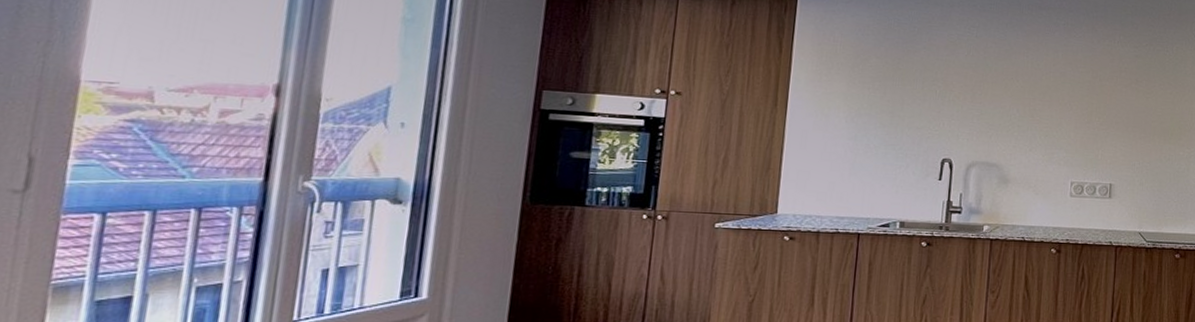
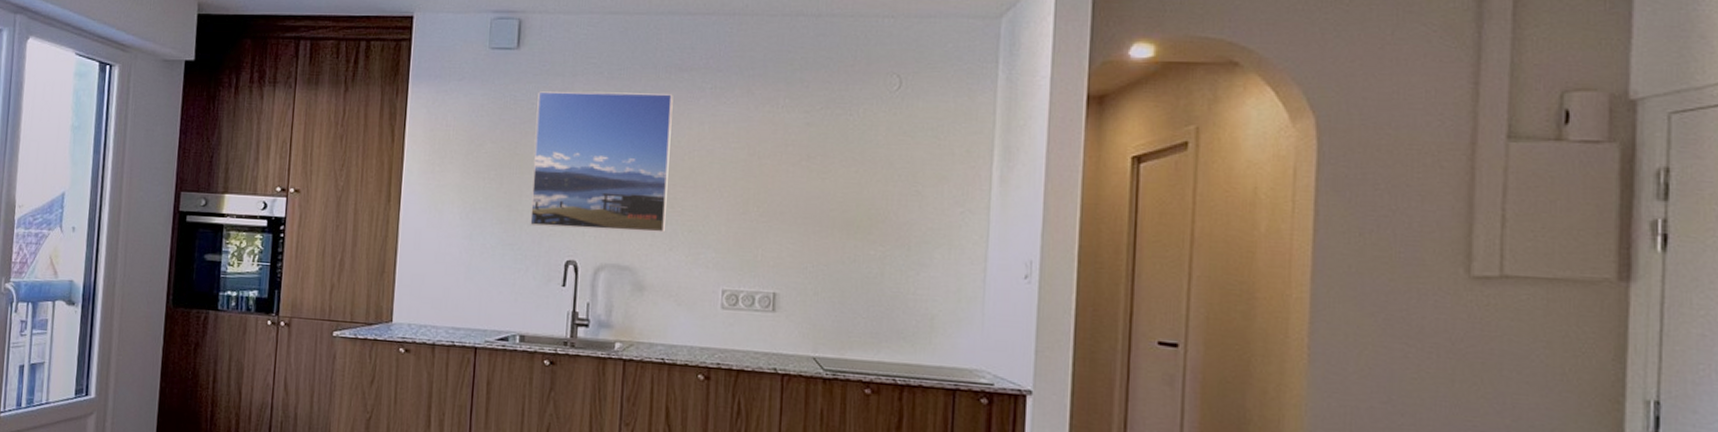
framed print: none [910,17,1034,137] -> present [530,91,673,233]

